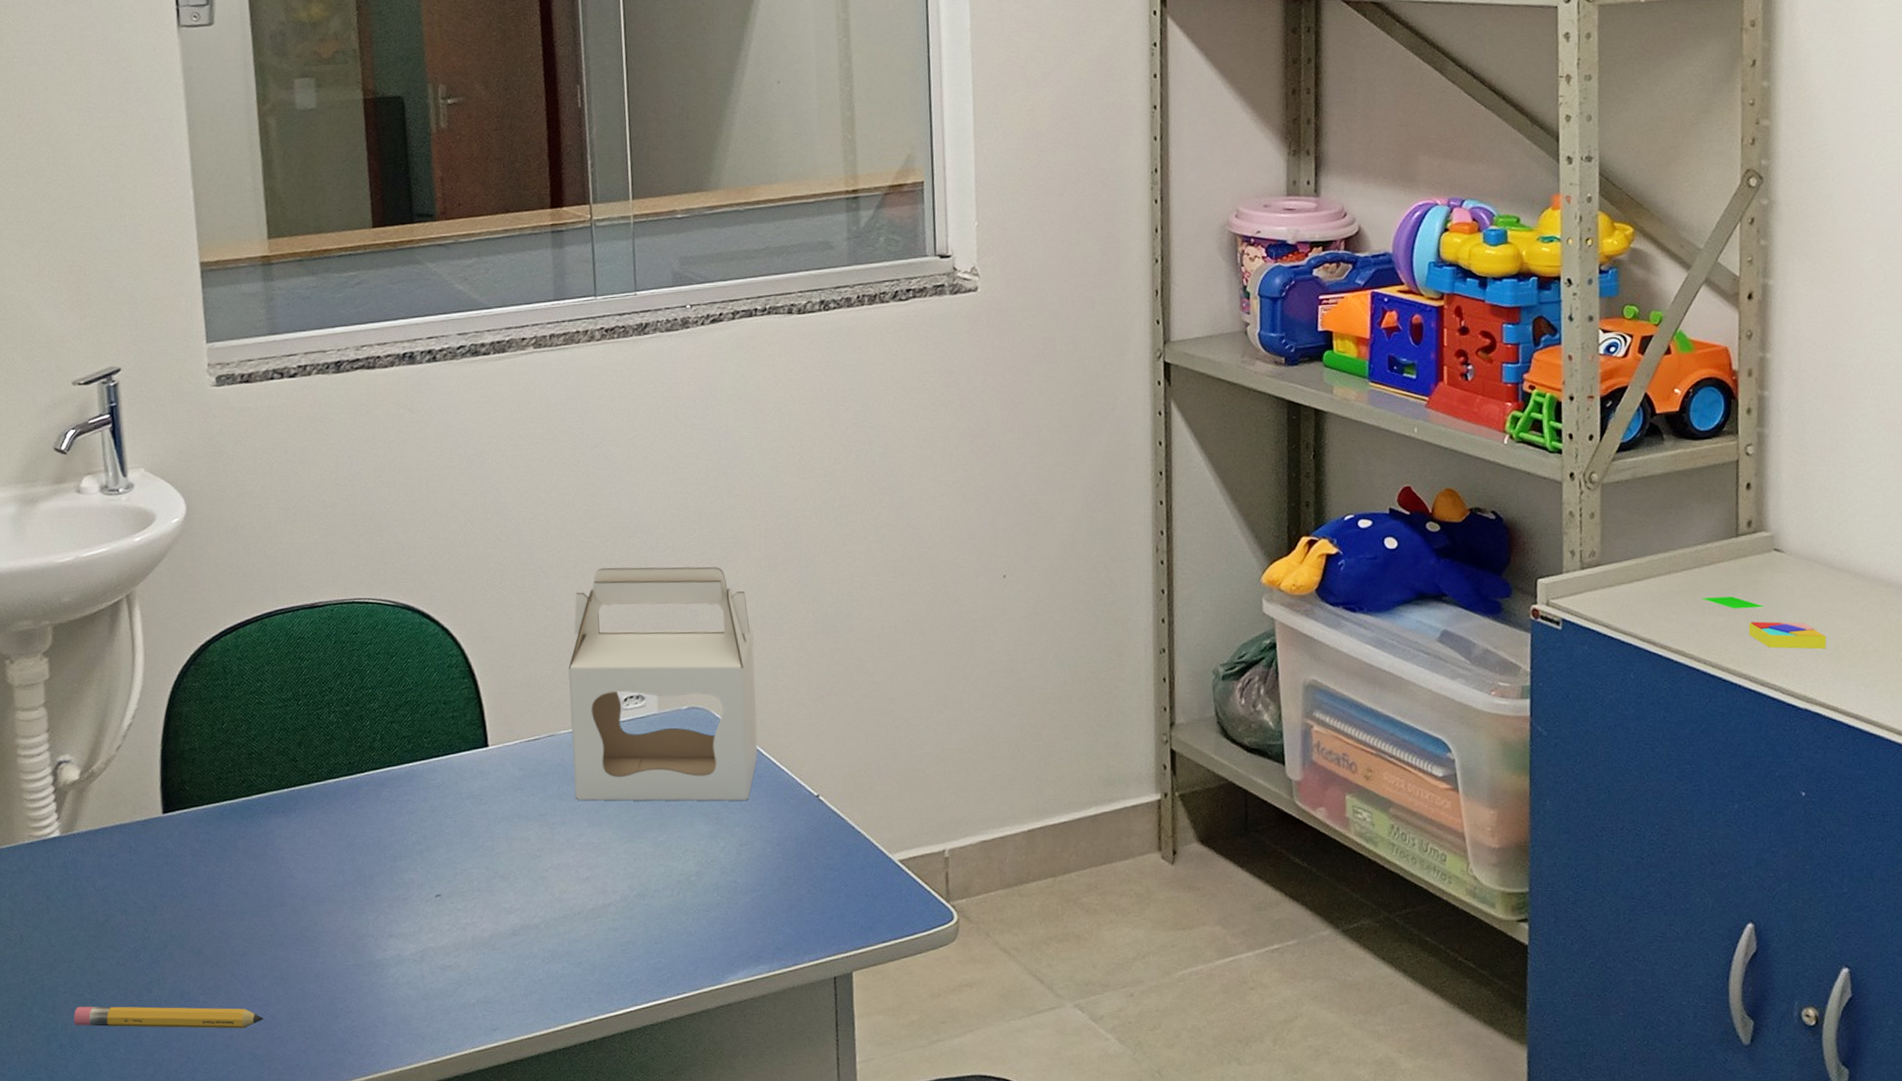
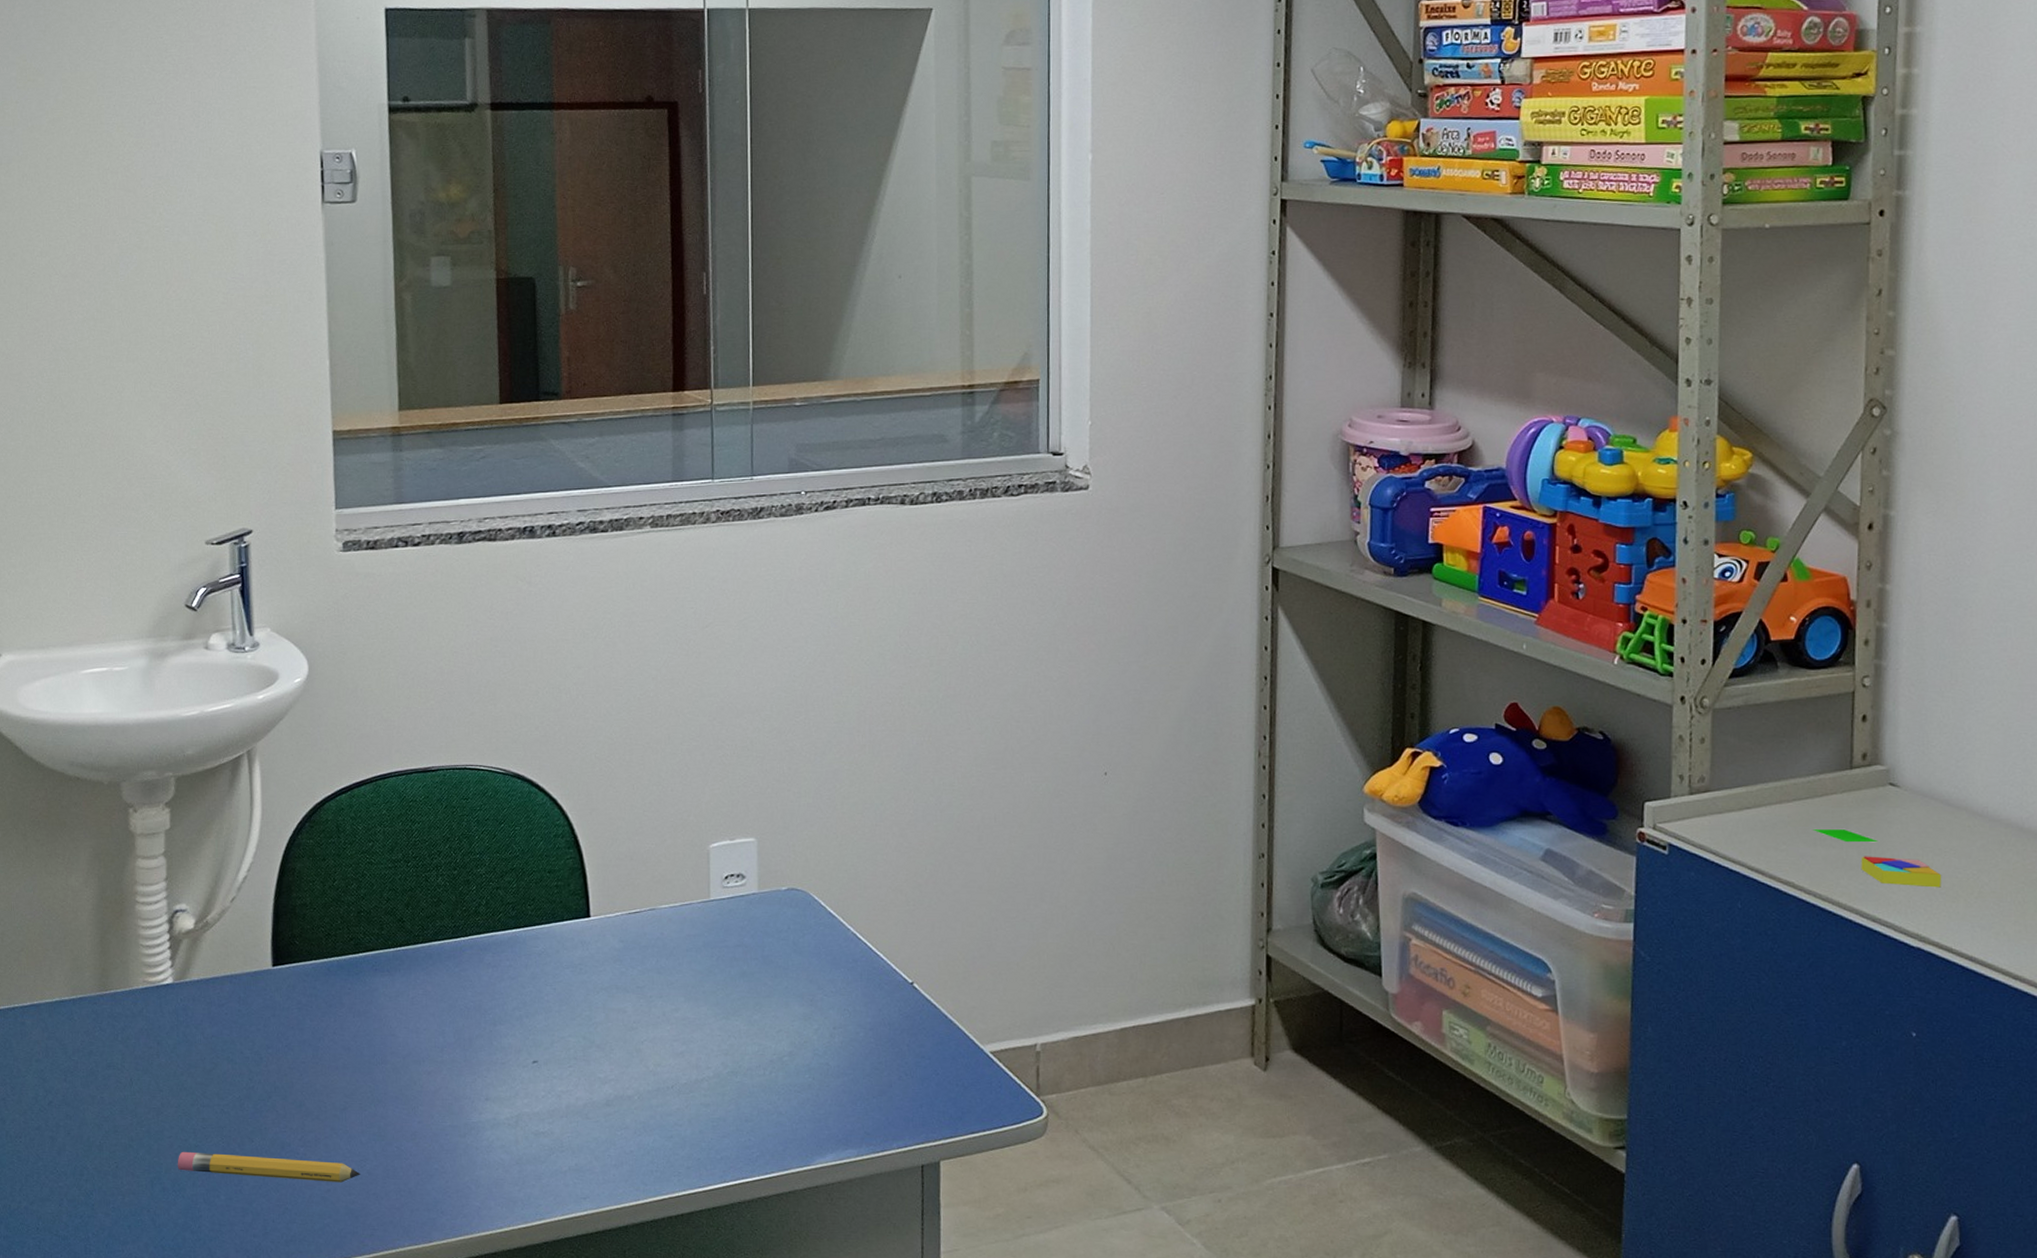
gable box: present [568,566,758,801] -> none [671,746,855,985]

